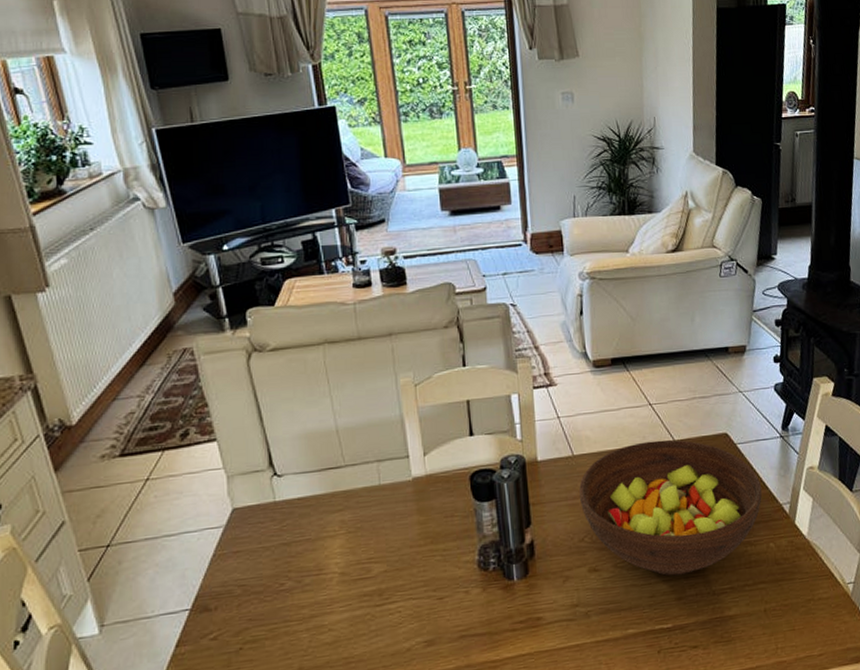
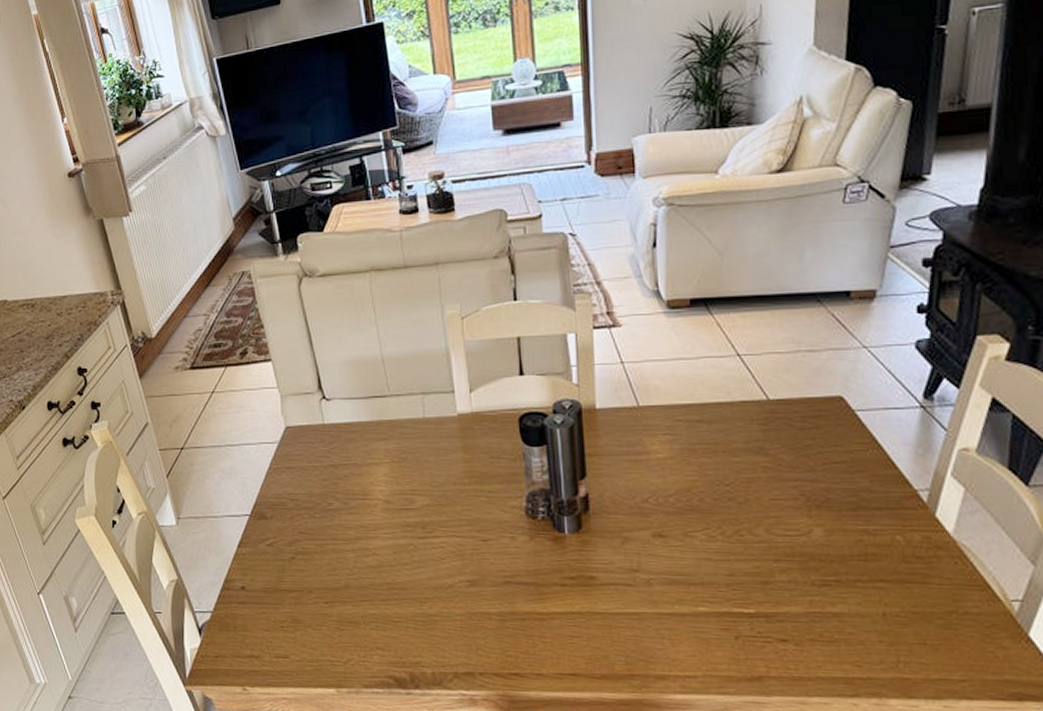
fruit bowl: present [579,439,762,576] -> none [644,398,888,556]

